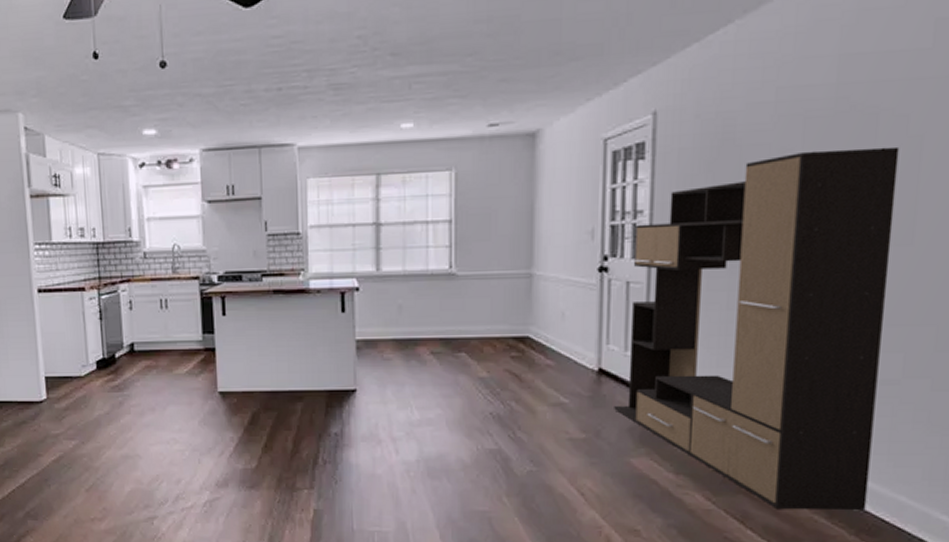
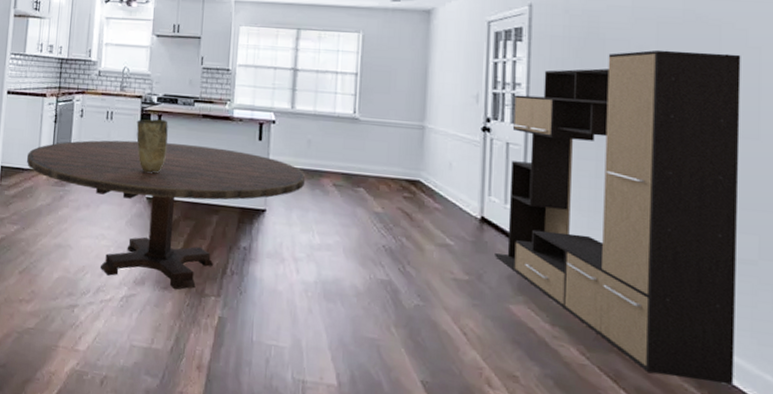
dining table: none [74,327,399,488] -> present [27,140,306,290]
vase: none [196,302,237,365] -> present [136,119,168,174]

